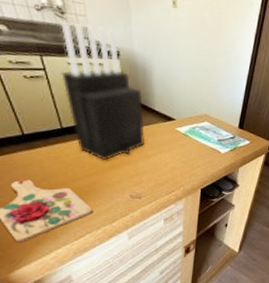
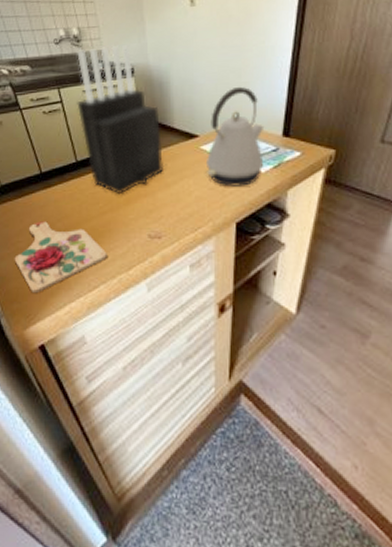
kettle: none [180,84,226,162] -> present [207,86,265,187]

